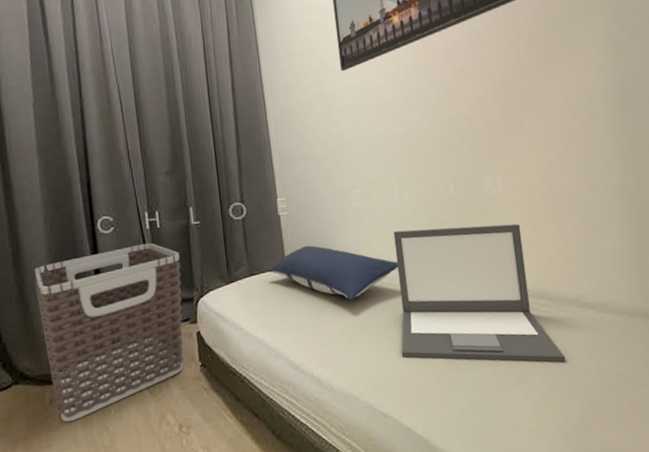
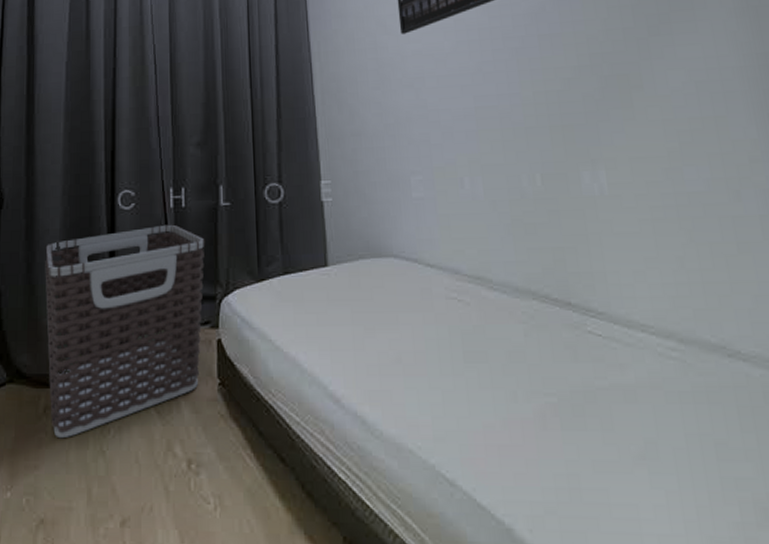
pillow: present [267,245,398,301] -> none [305,241,469,318]
laptop: present [393,223,566,362] -> none [463,230,711,437]

